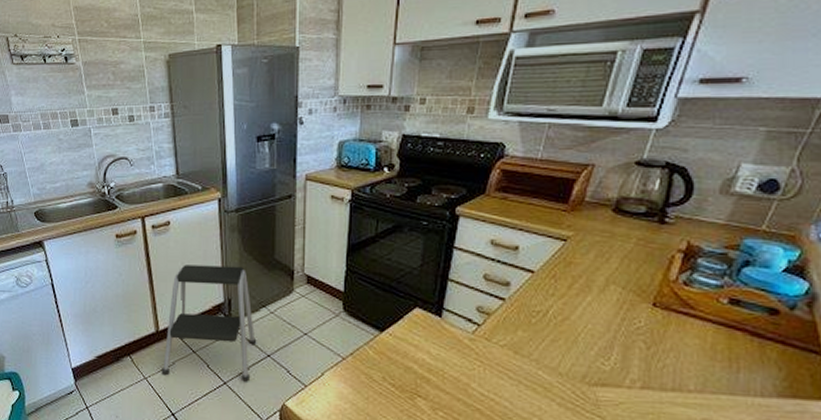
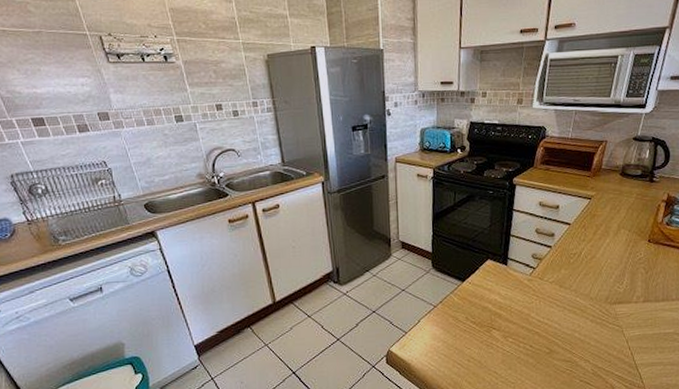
step stool: present [161,265,256,382] -> none [280,239,362,340]

